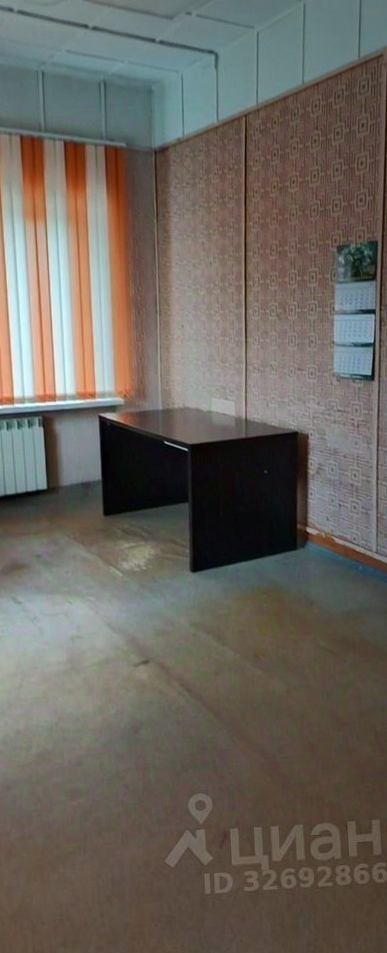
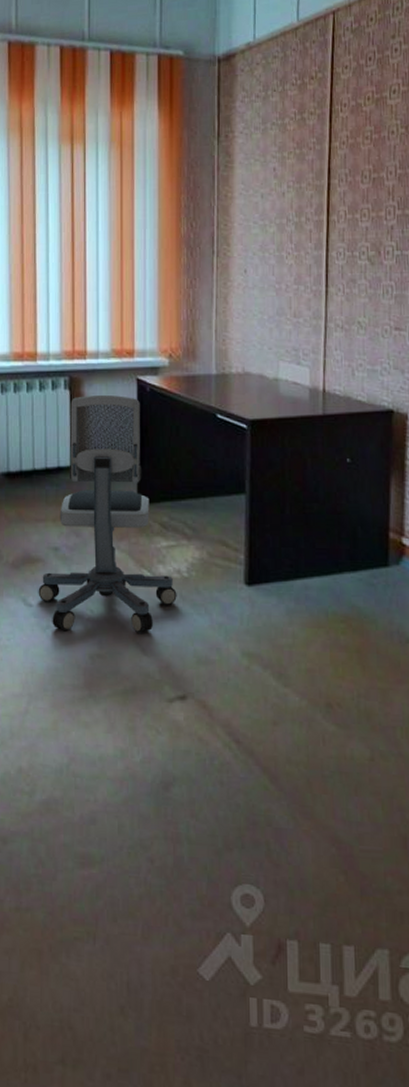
office chair: none [25,429,138,621] -> present [38,394,177,633]

